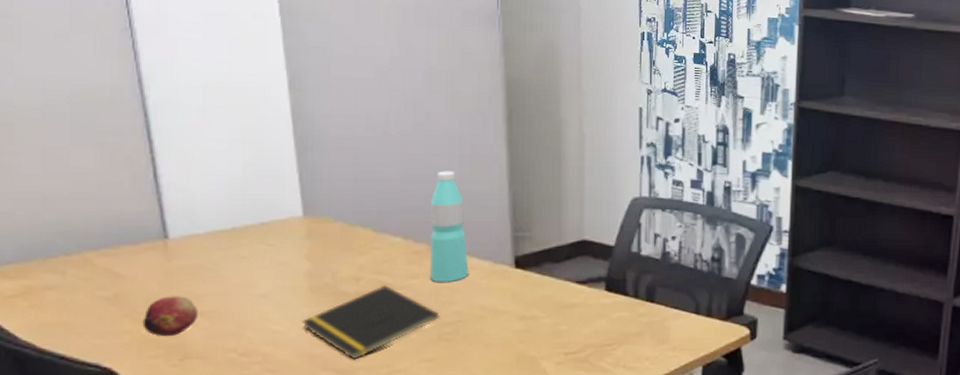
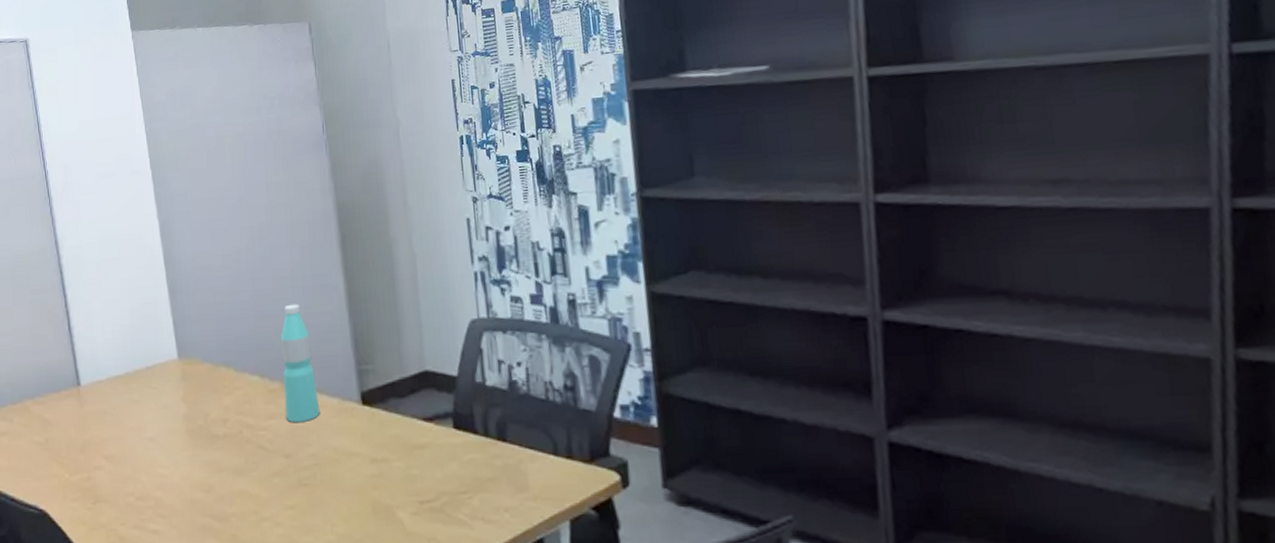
fruit: present [142,296,198,336] -> none [65,440,104,479]
notepad: present [302,285,440,360] -> none [182,426,298,506]

